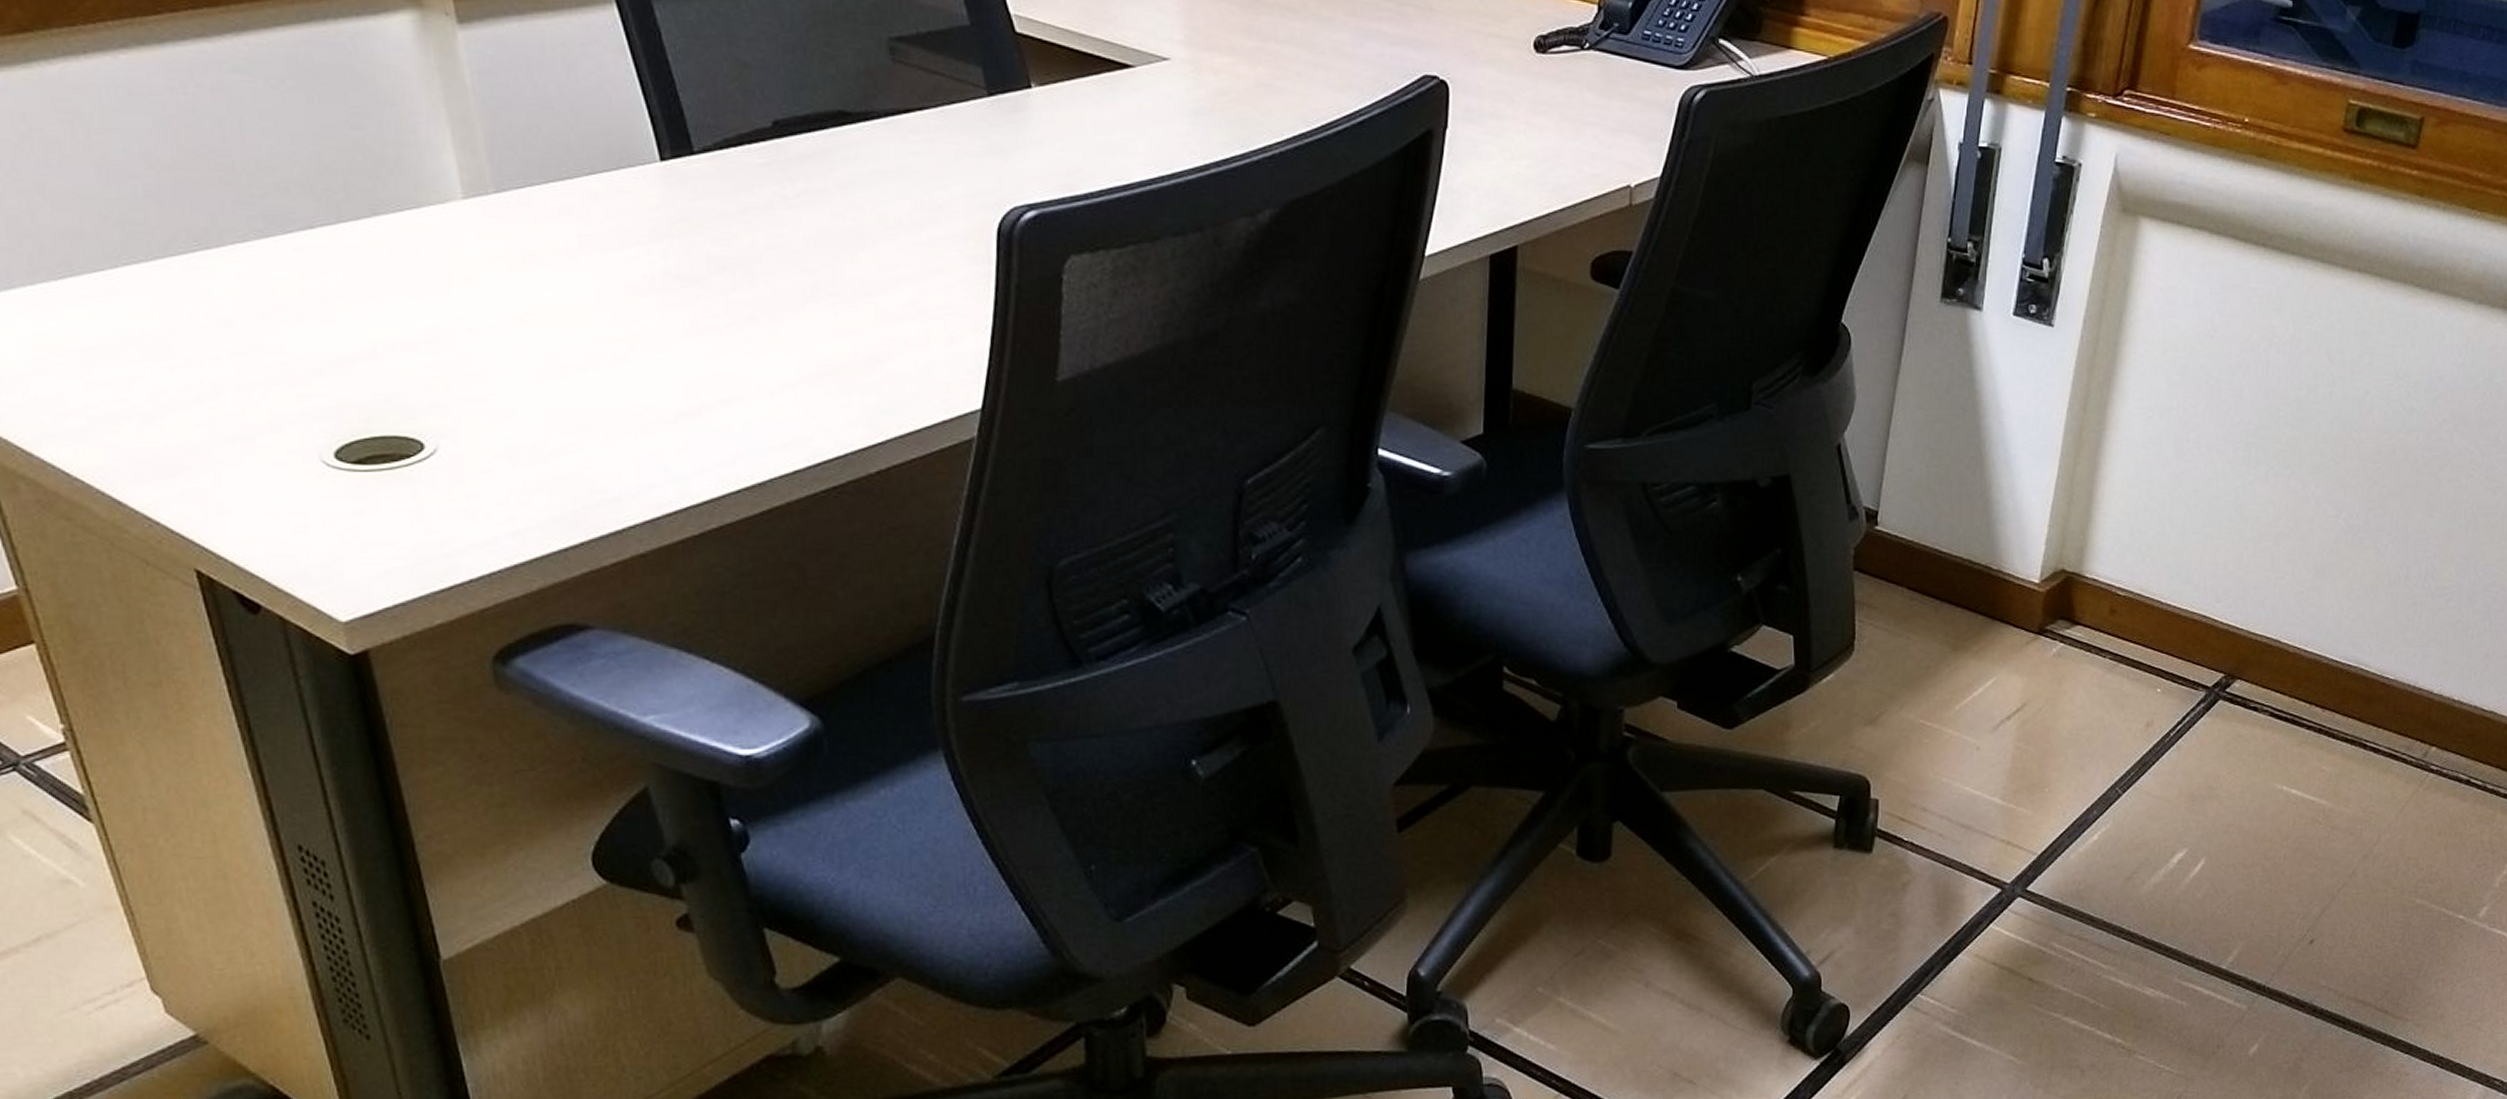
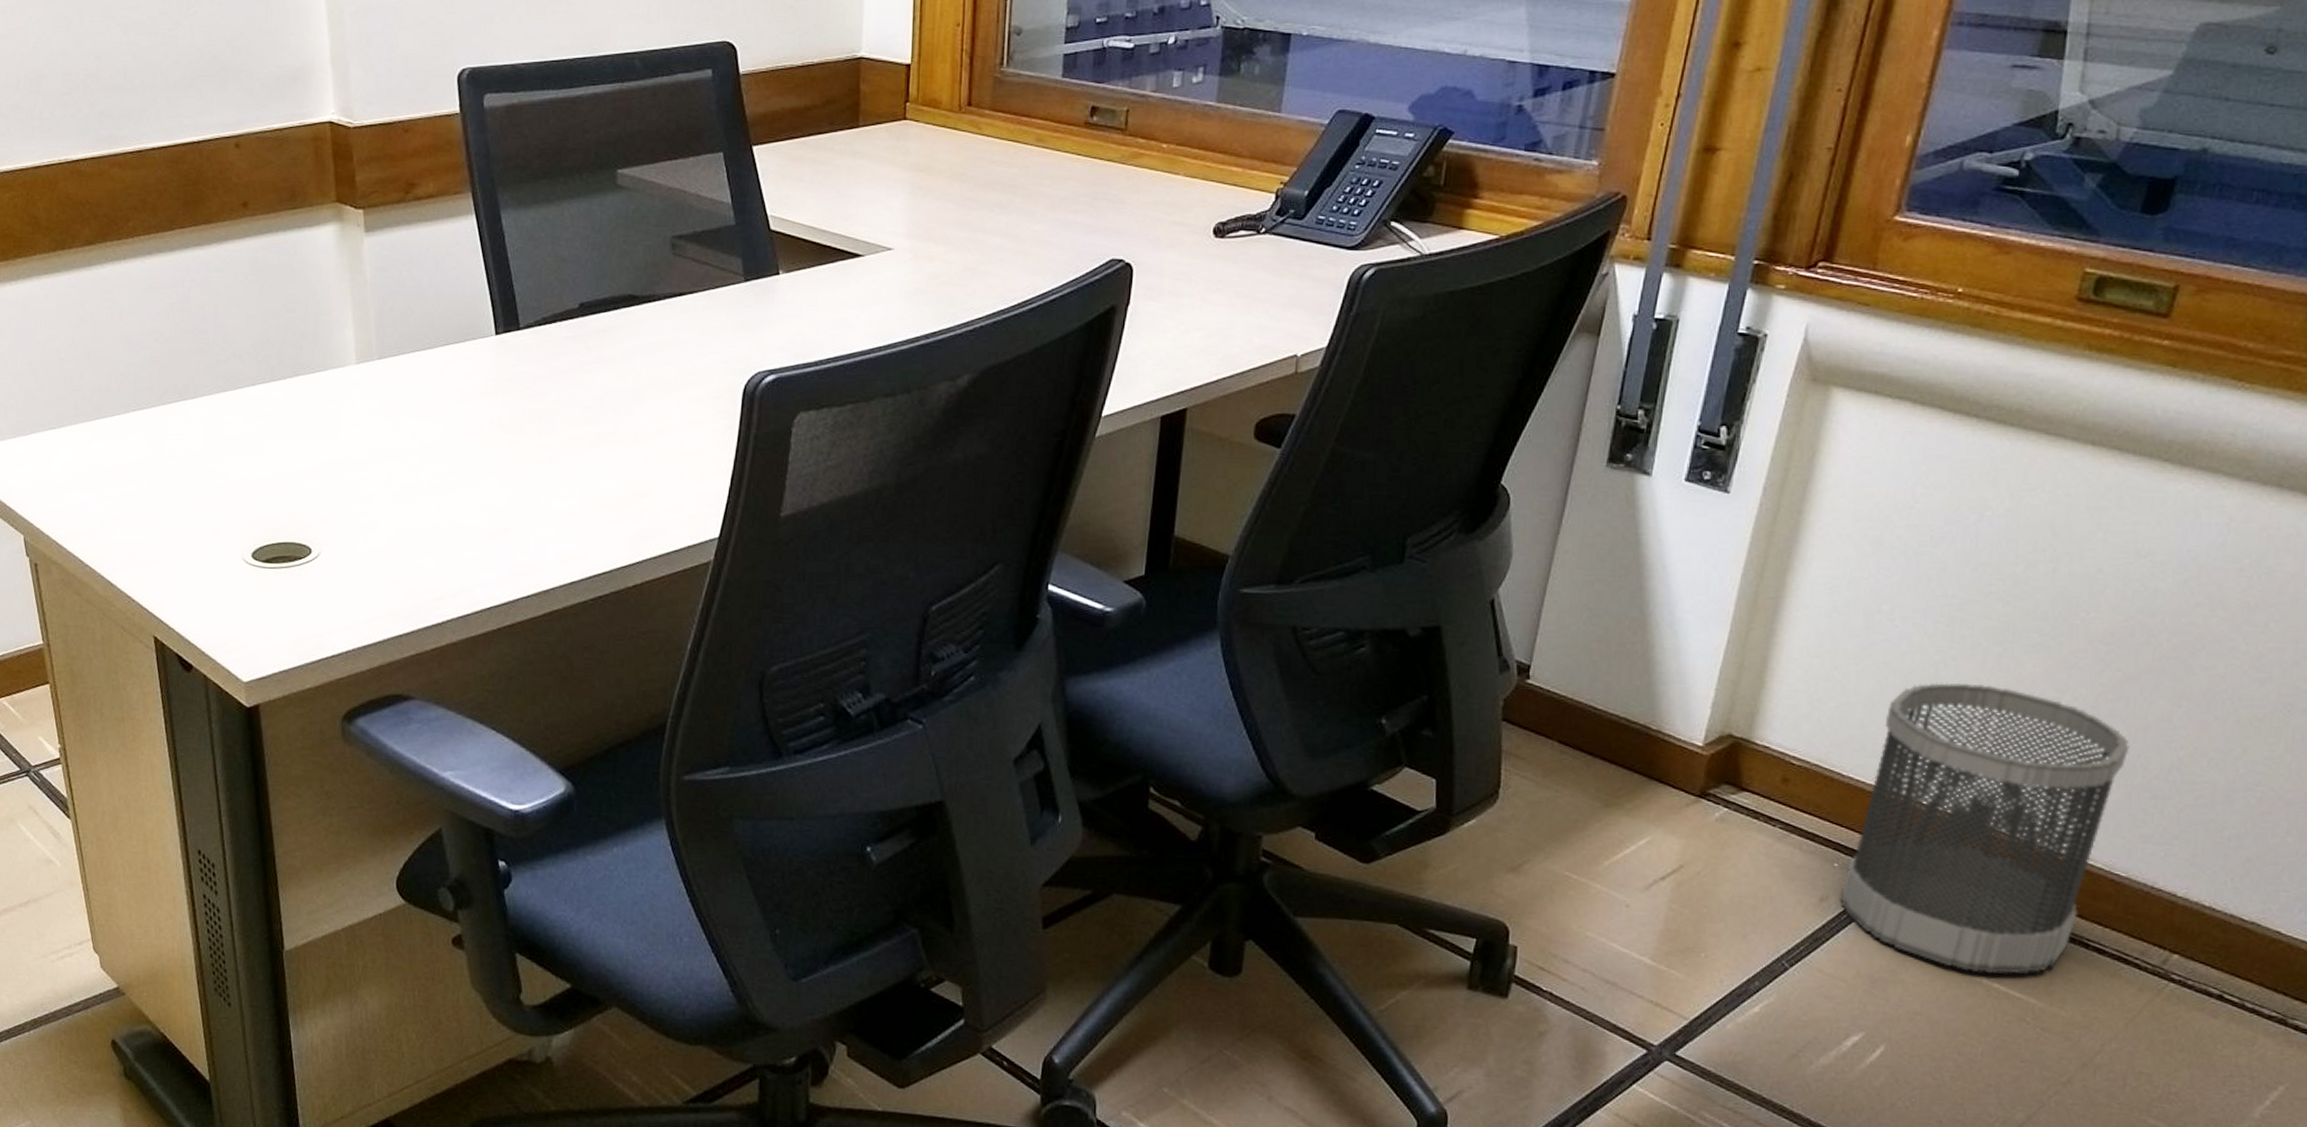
wastebasket: none [2163,506,2394,781] -> present [1840,682,2130,975]

